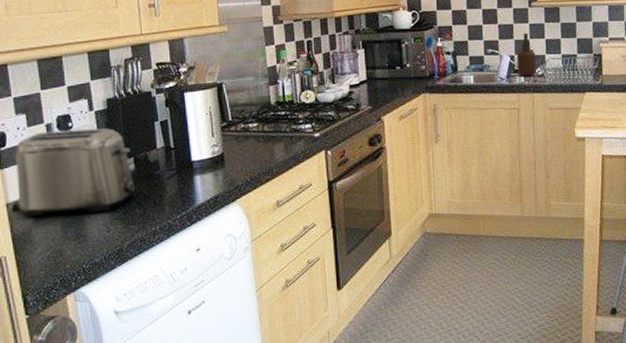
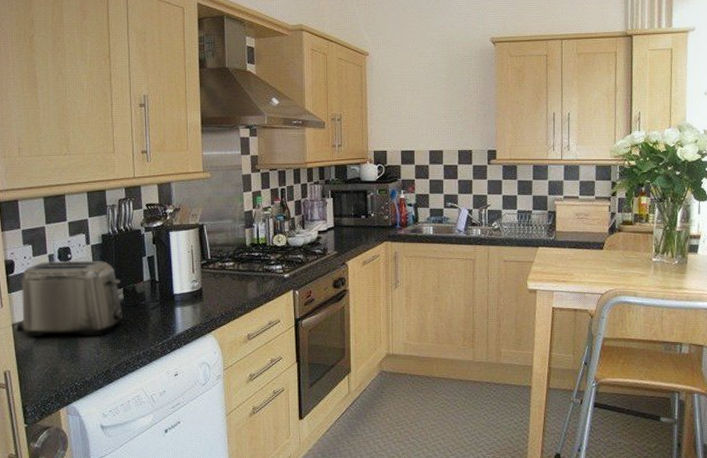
soap dispenser: present [516,33,537,77] -> none [474,189,493,230]

